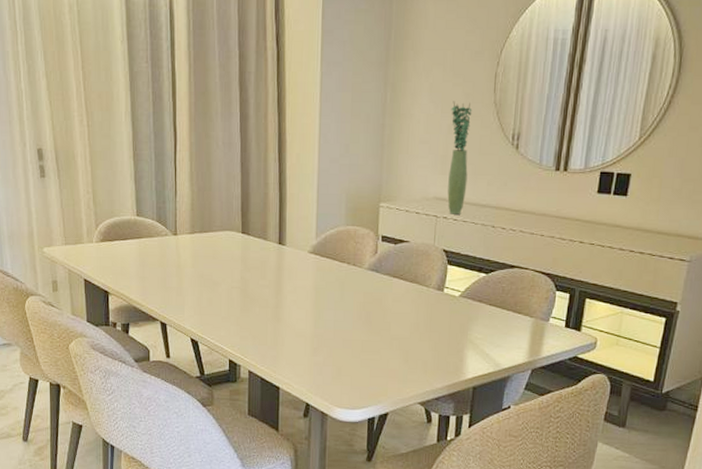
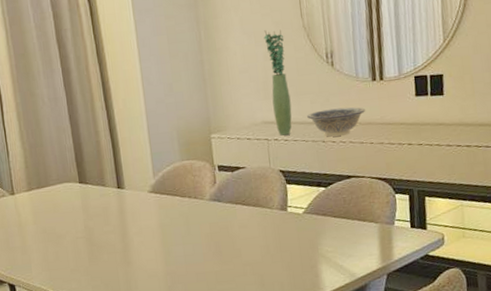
decorative bowl: none [481,194,543,223] -> present [307,107,366,137]

